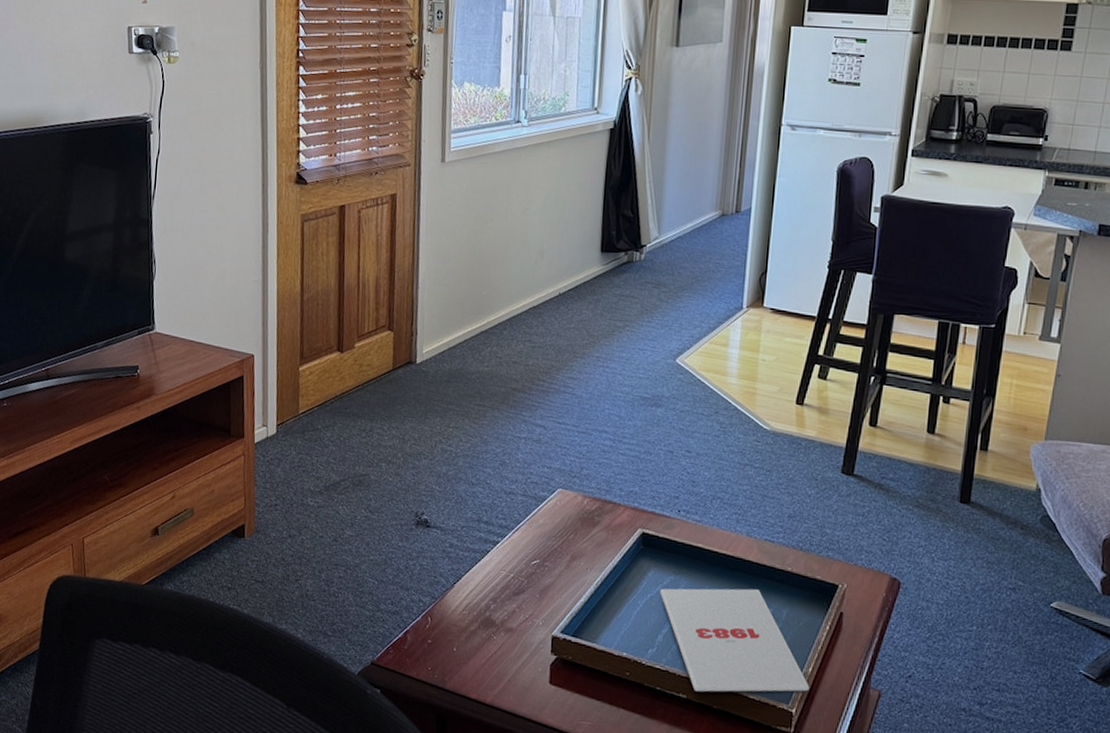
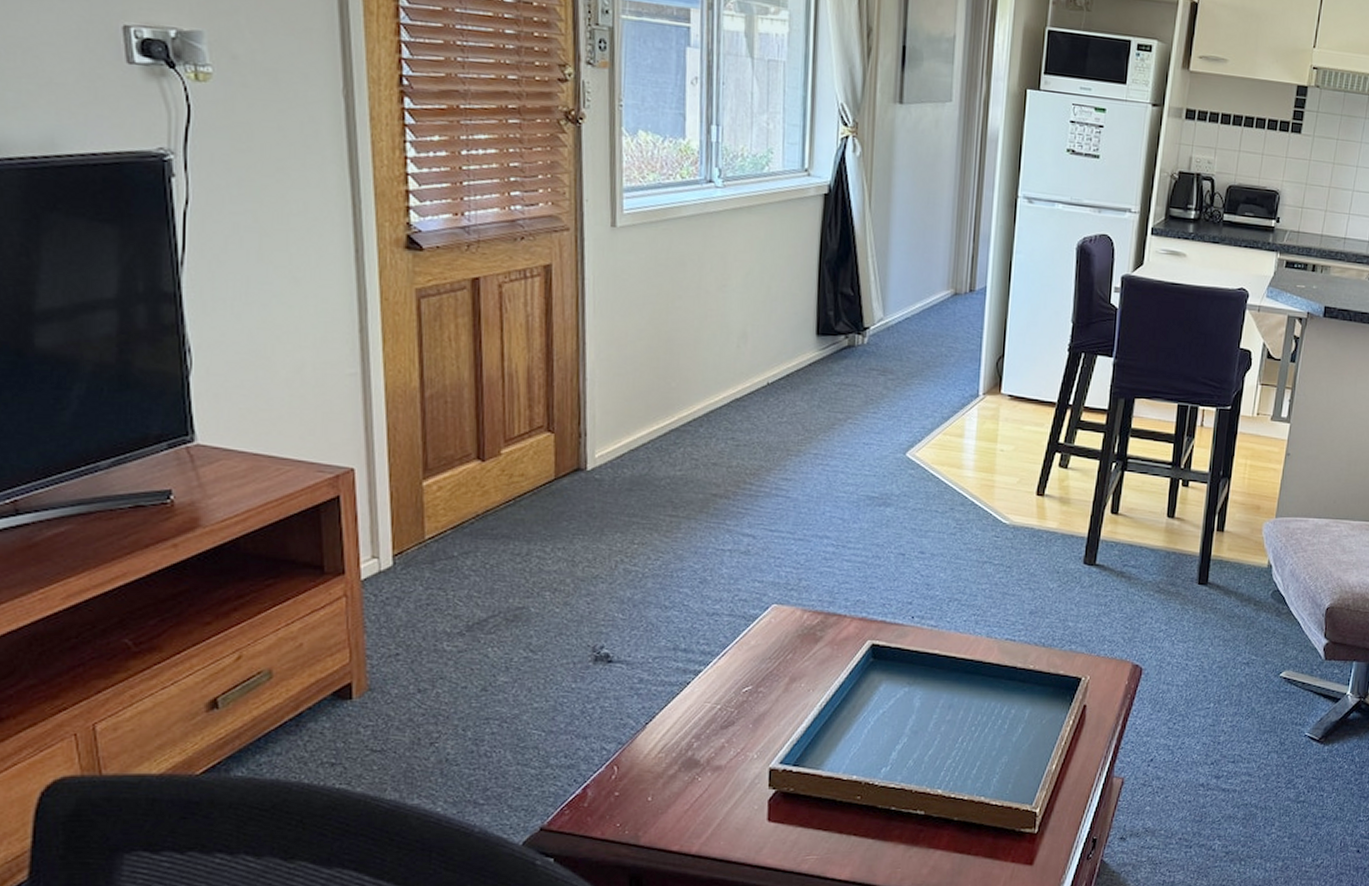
magazine: present [659,588,810,693] -> none [892,692,1054,806]

